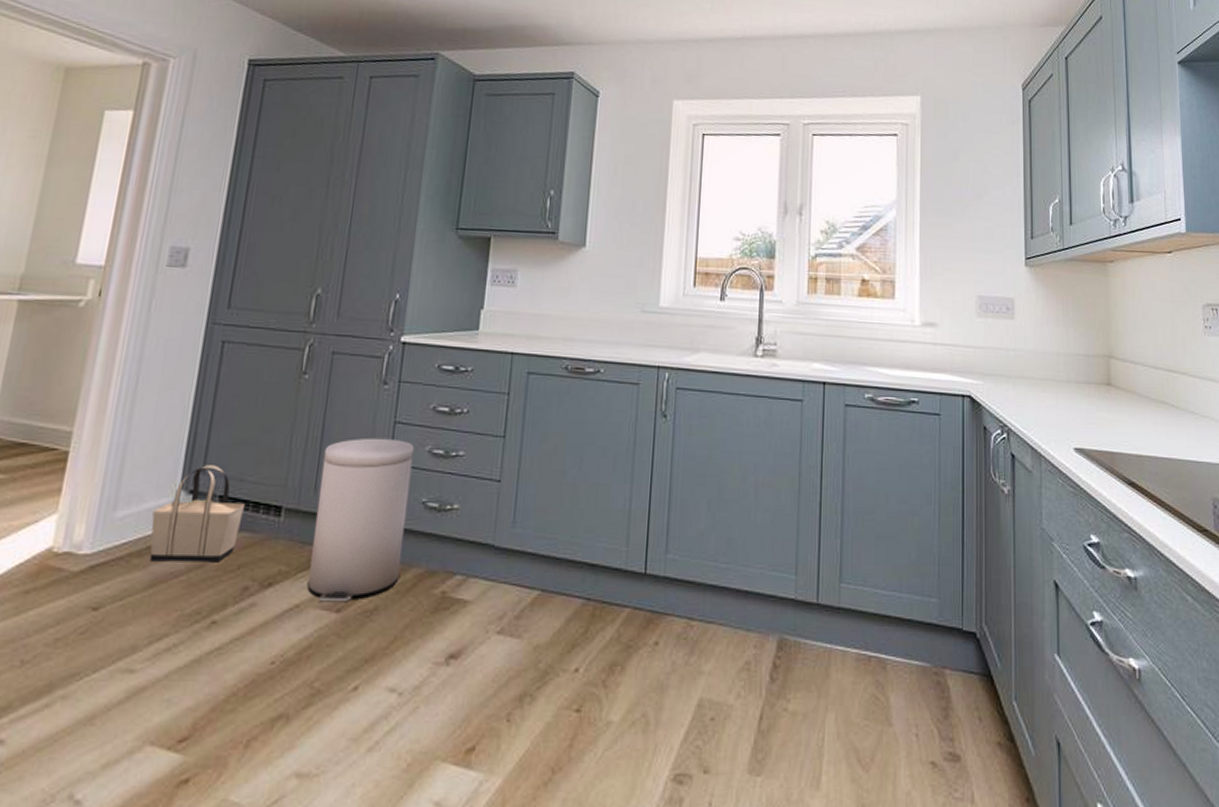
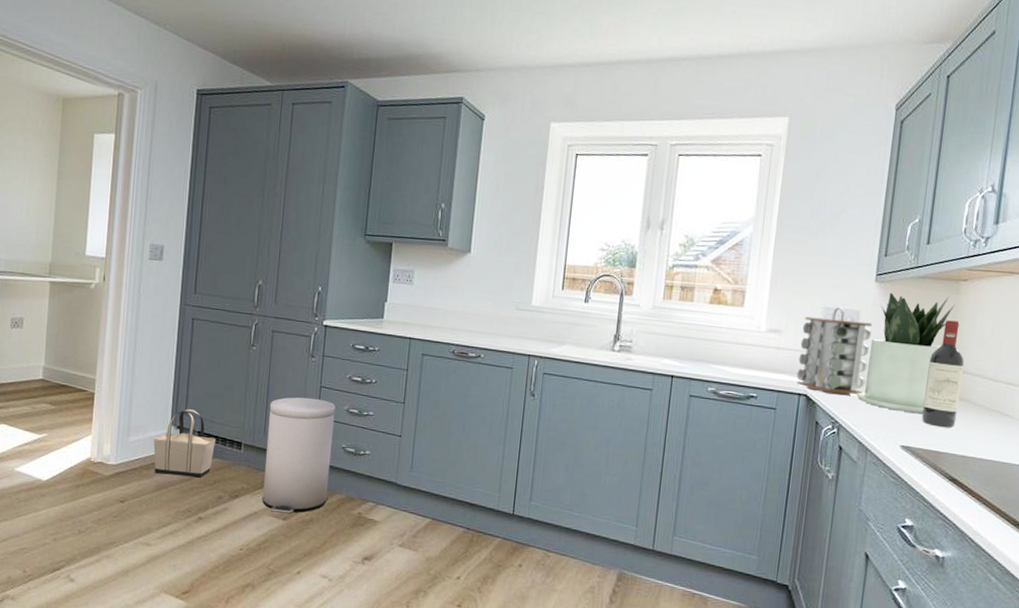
spice rack: none [958,295,1029,394] -> present [796,307,872,396]
planter: none [1021,277,1106,411] -> present [856,292,956,414]
wine bottle: none [1089,305,1125,425] -> present [921,320,965,429]

